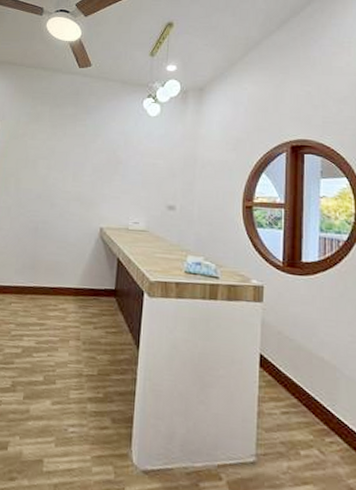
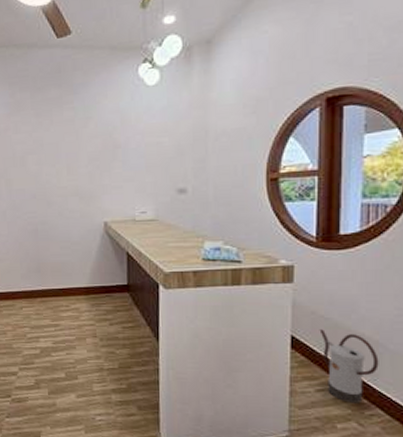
watering can: none [285,350,337,429] -> present [319,329,379,403]

